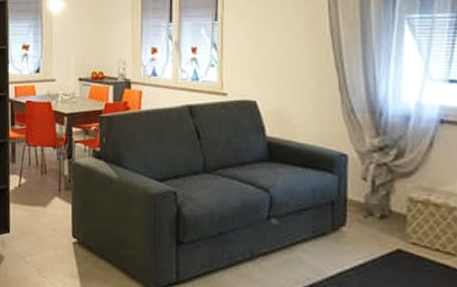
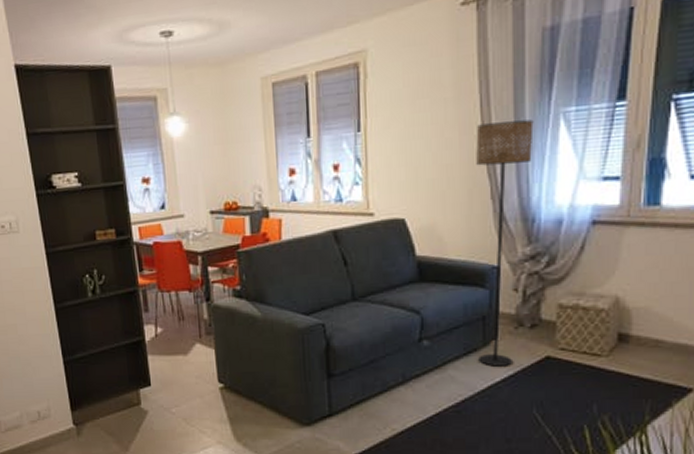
floor lamp: none [324,22,379,255] -> present [476,119,534,367]

